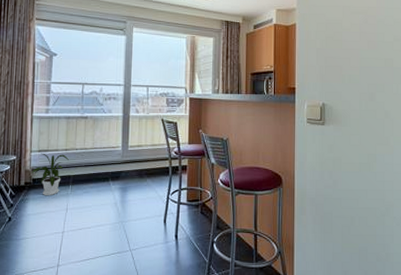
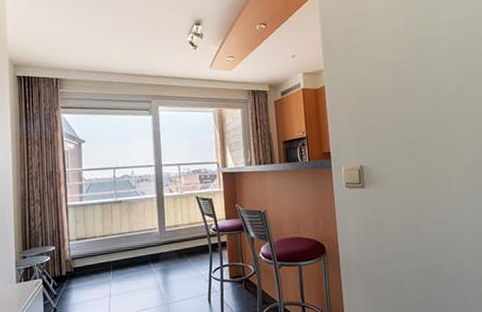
house plant: present [32,153,69,196] -> none [72,241,107,284]

